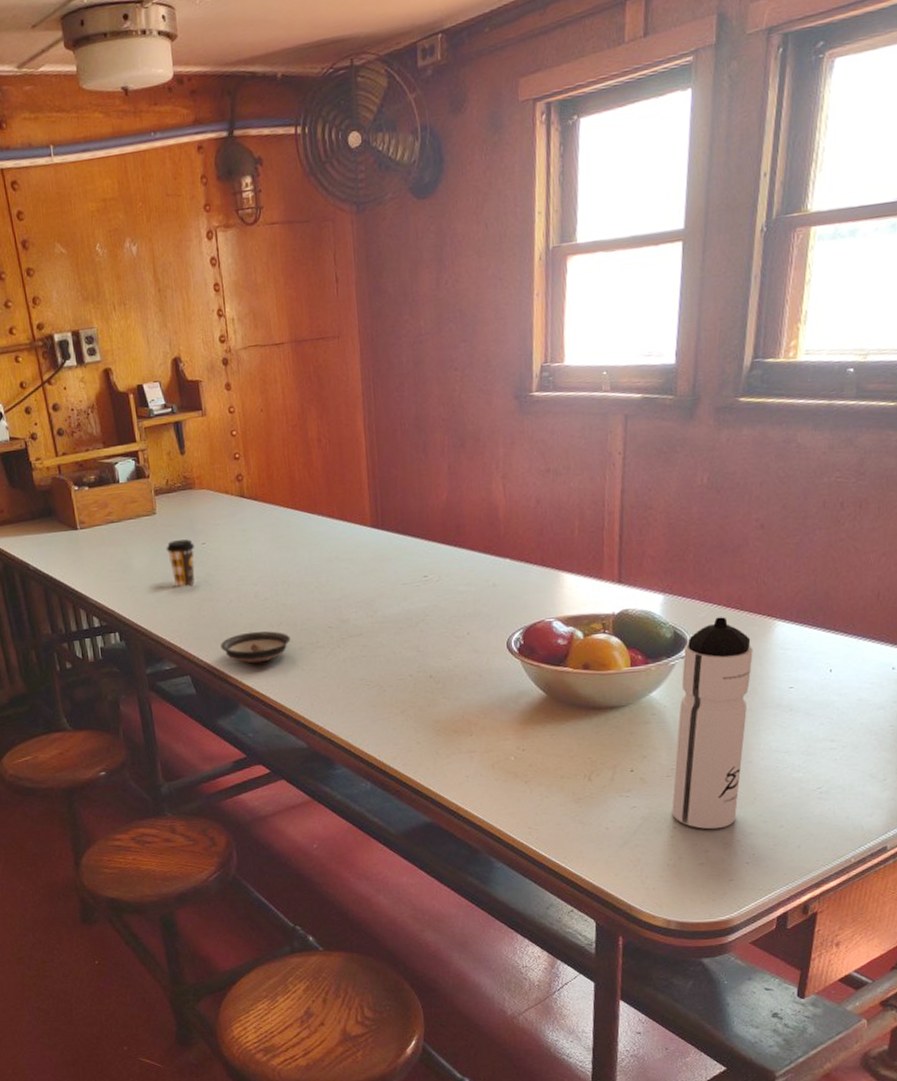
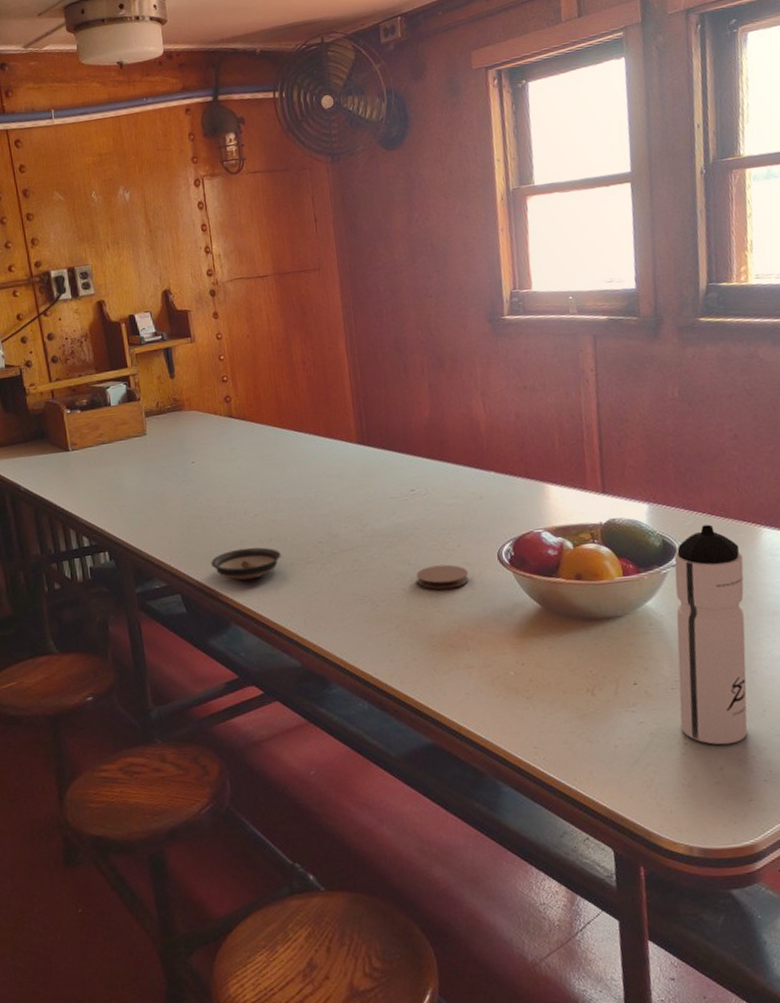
coffee cup: present [166,539,195,588] -> none [156,458,185,506]
coaster: none [424,651,477,677] -> present [416,564,469,590]

